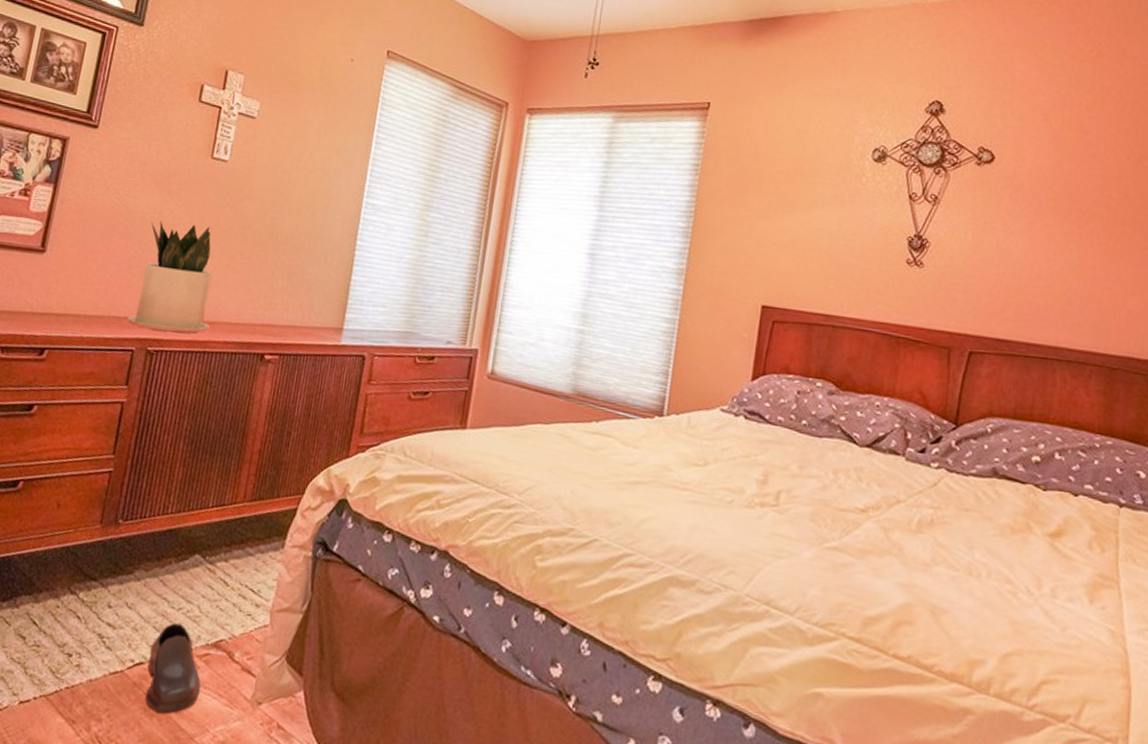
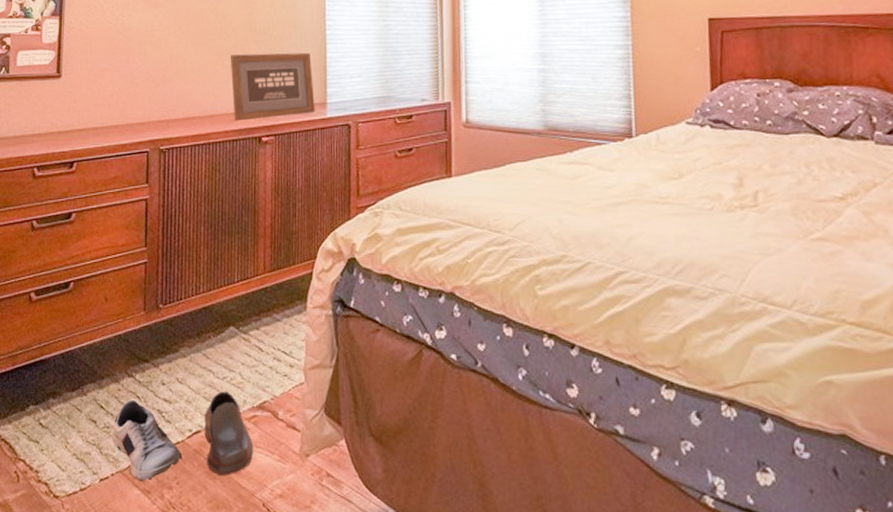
shoe: none [43,619,119,711] -> present [114,399,183,482]
planter: present [127,221,213,334] -> none [139,30,210,131]
picture frame: none [236,260,334,338] -> present [230,52,315,122]

